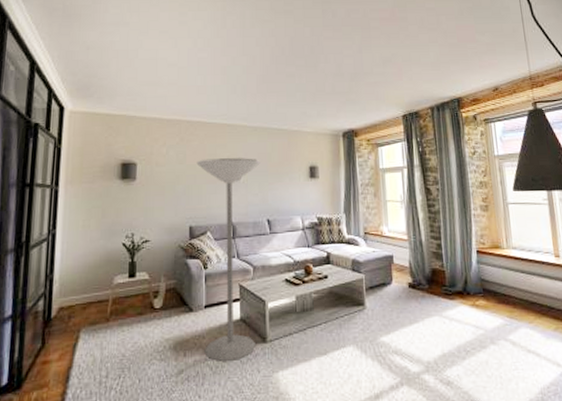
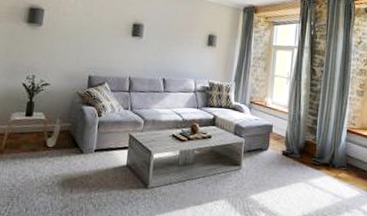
floor lamp: present [196,158,260,363] -> none [90,14,163,202]

